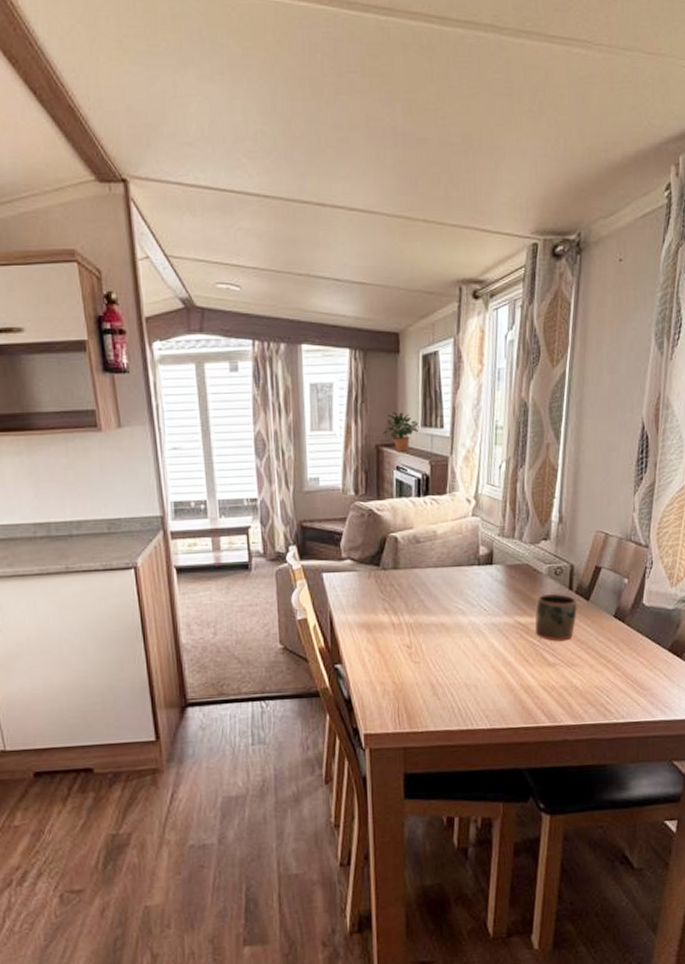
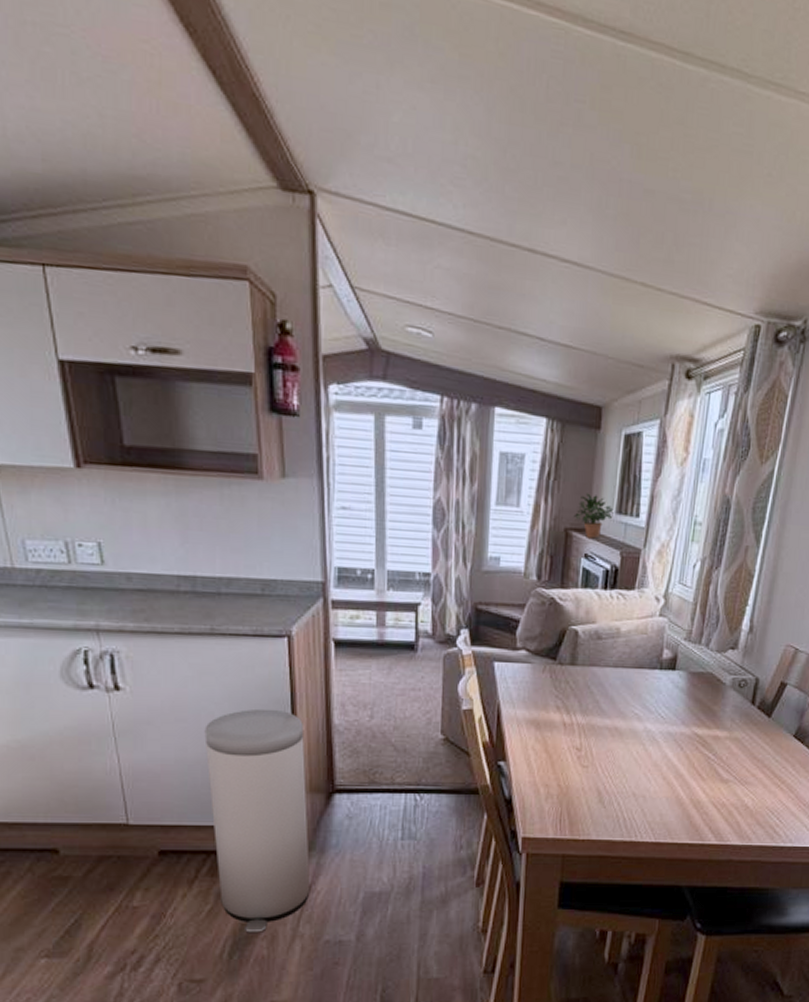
pedal bin: none [67,635,173,844] -> present [204,709,311,934]
mug: present [535,593,577,641] -> none [712,706,758,757]

